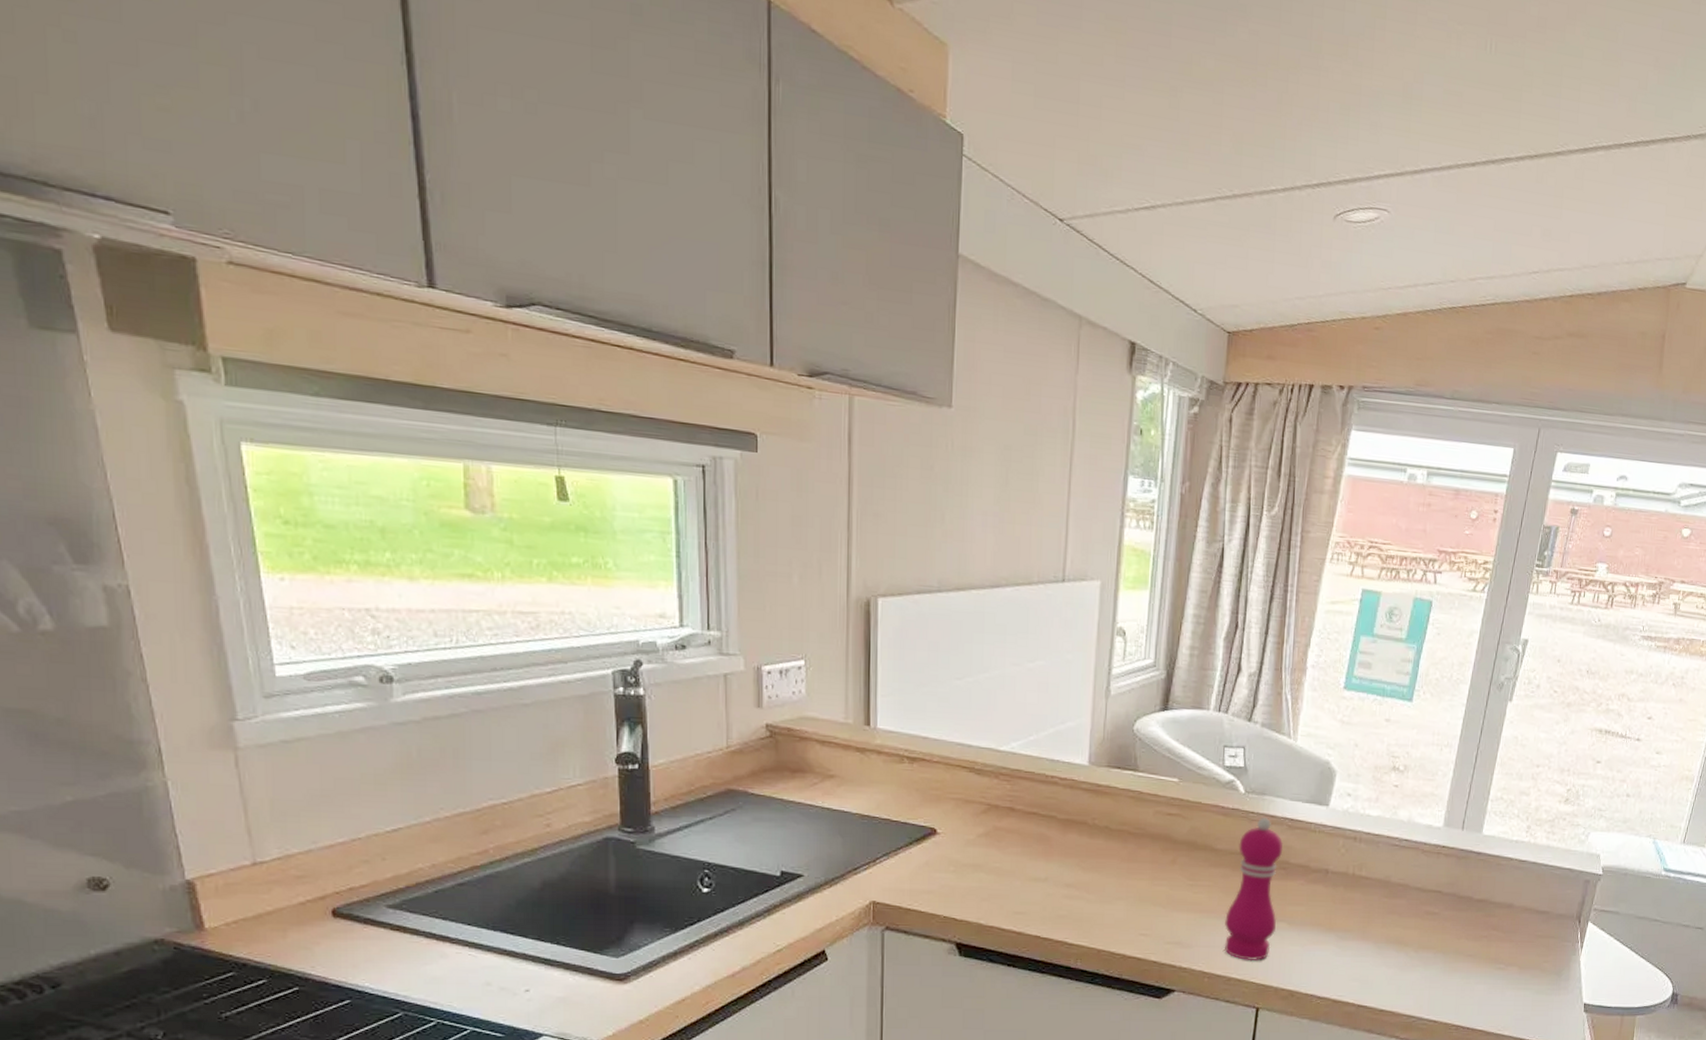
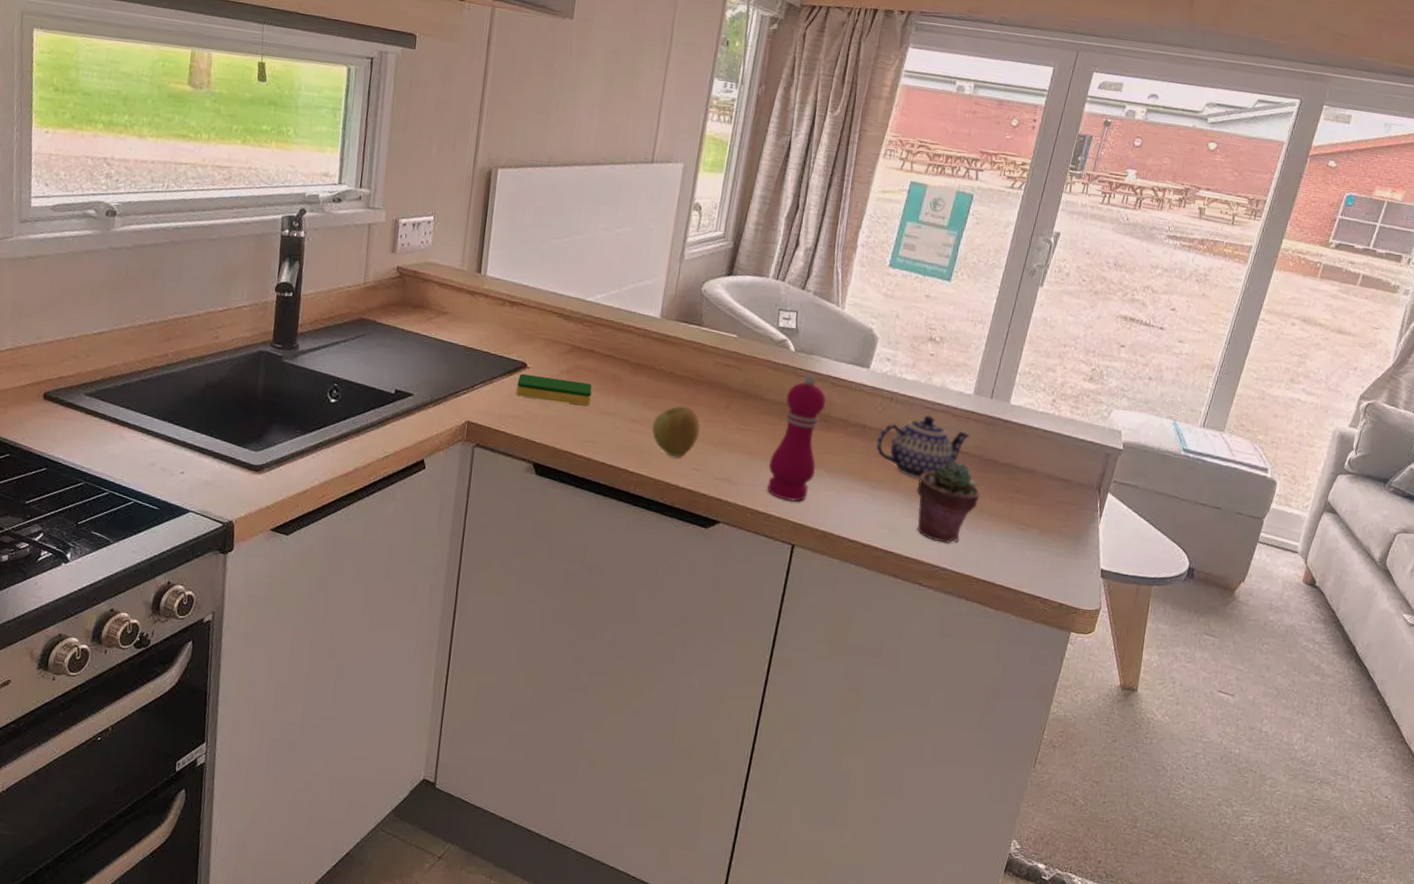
dish sponge: none [927,841,1016,872] -> present [516,373,592,406]
apple: none [1089,864,1144,923] -> present [651,406,700,458]
teapot: none [1341,853,1442,924] -> present [876,415,971,479]
potted succulent: none [1388,901,1455,992] -> present [917,461,980,544]

